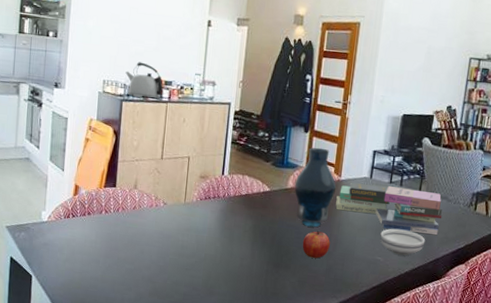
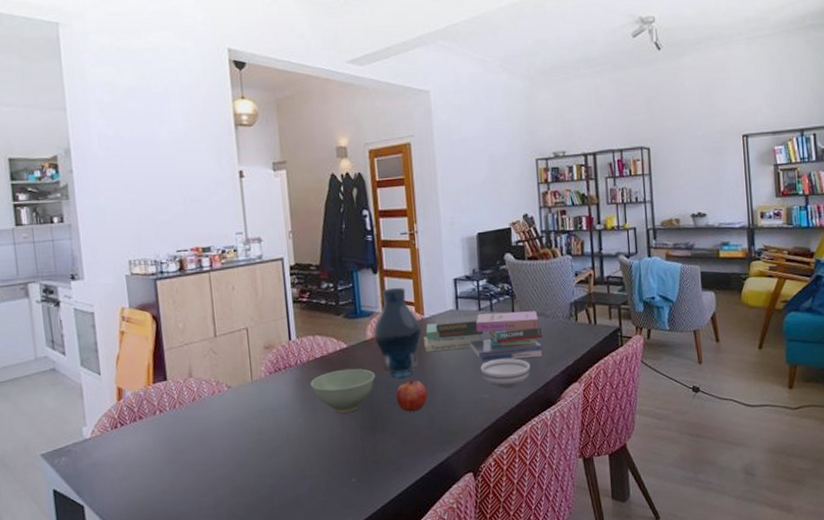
kettle: present [125,62,163,99] -> none [153,231,203,272]
bowl: none [232,209,289,247] -> present [310,368,375,414]

